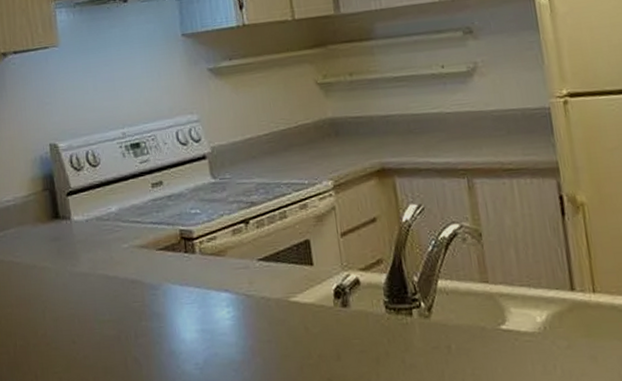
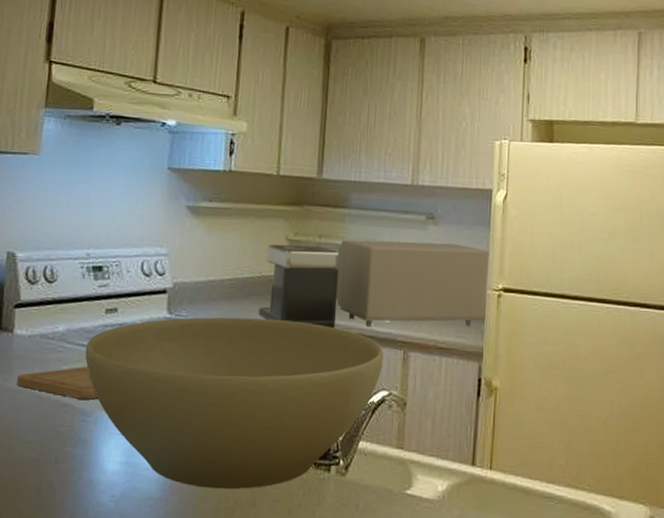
chopping board: none [83,241,163,275] -> present [16,366,99,400]
bowl: none [140,165,447,347] -> present [85,317,383,490]
coffee maker: none [298,84,387,170] -> present [259,244,340,329]
microwave: none [372,54,554,160] -> present [336,240,489,327]

